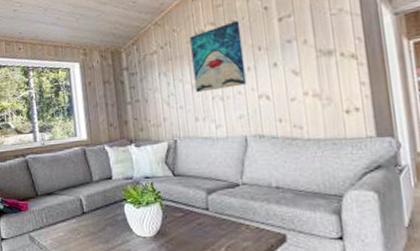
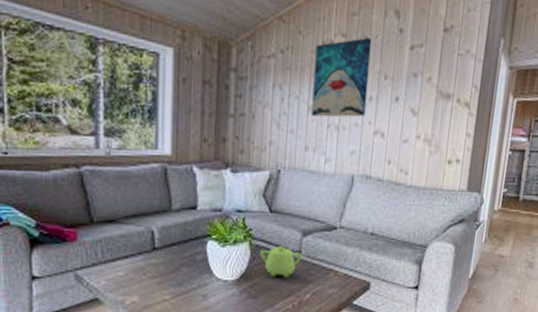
teapot: none [170,205,210,233] -> present [260,246,302,278]

